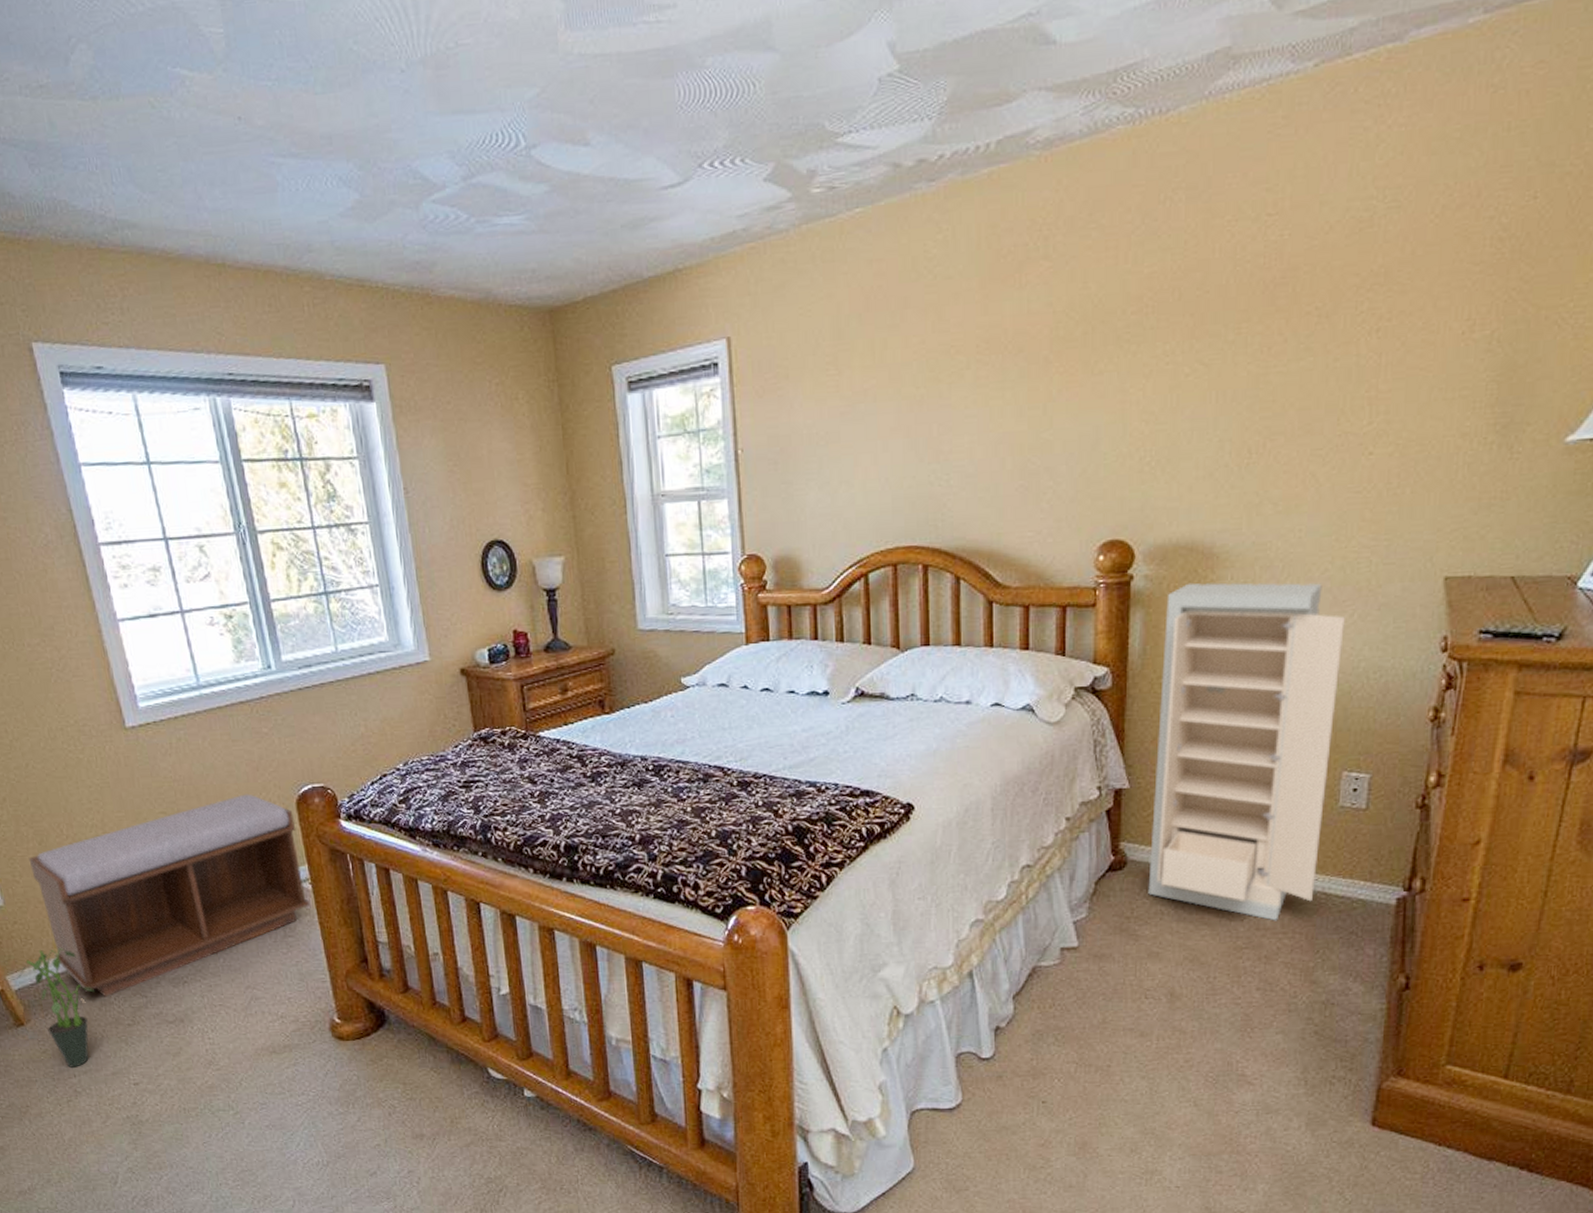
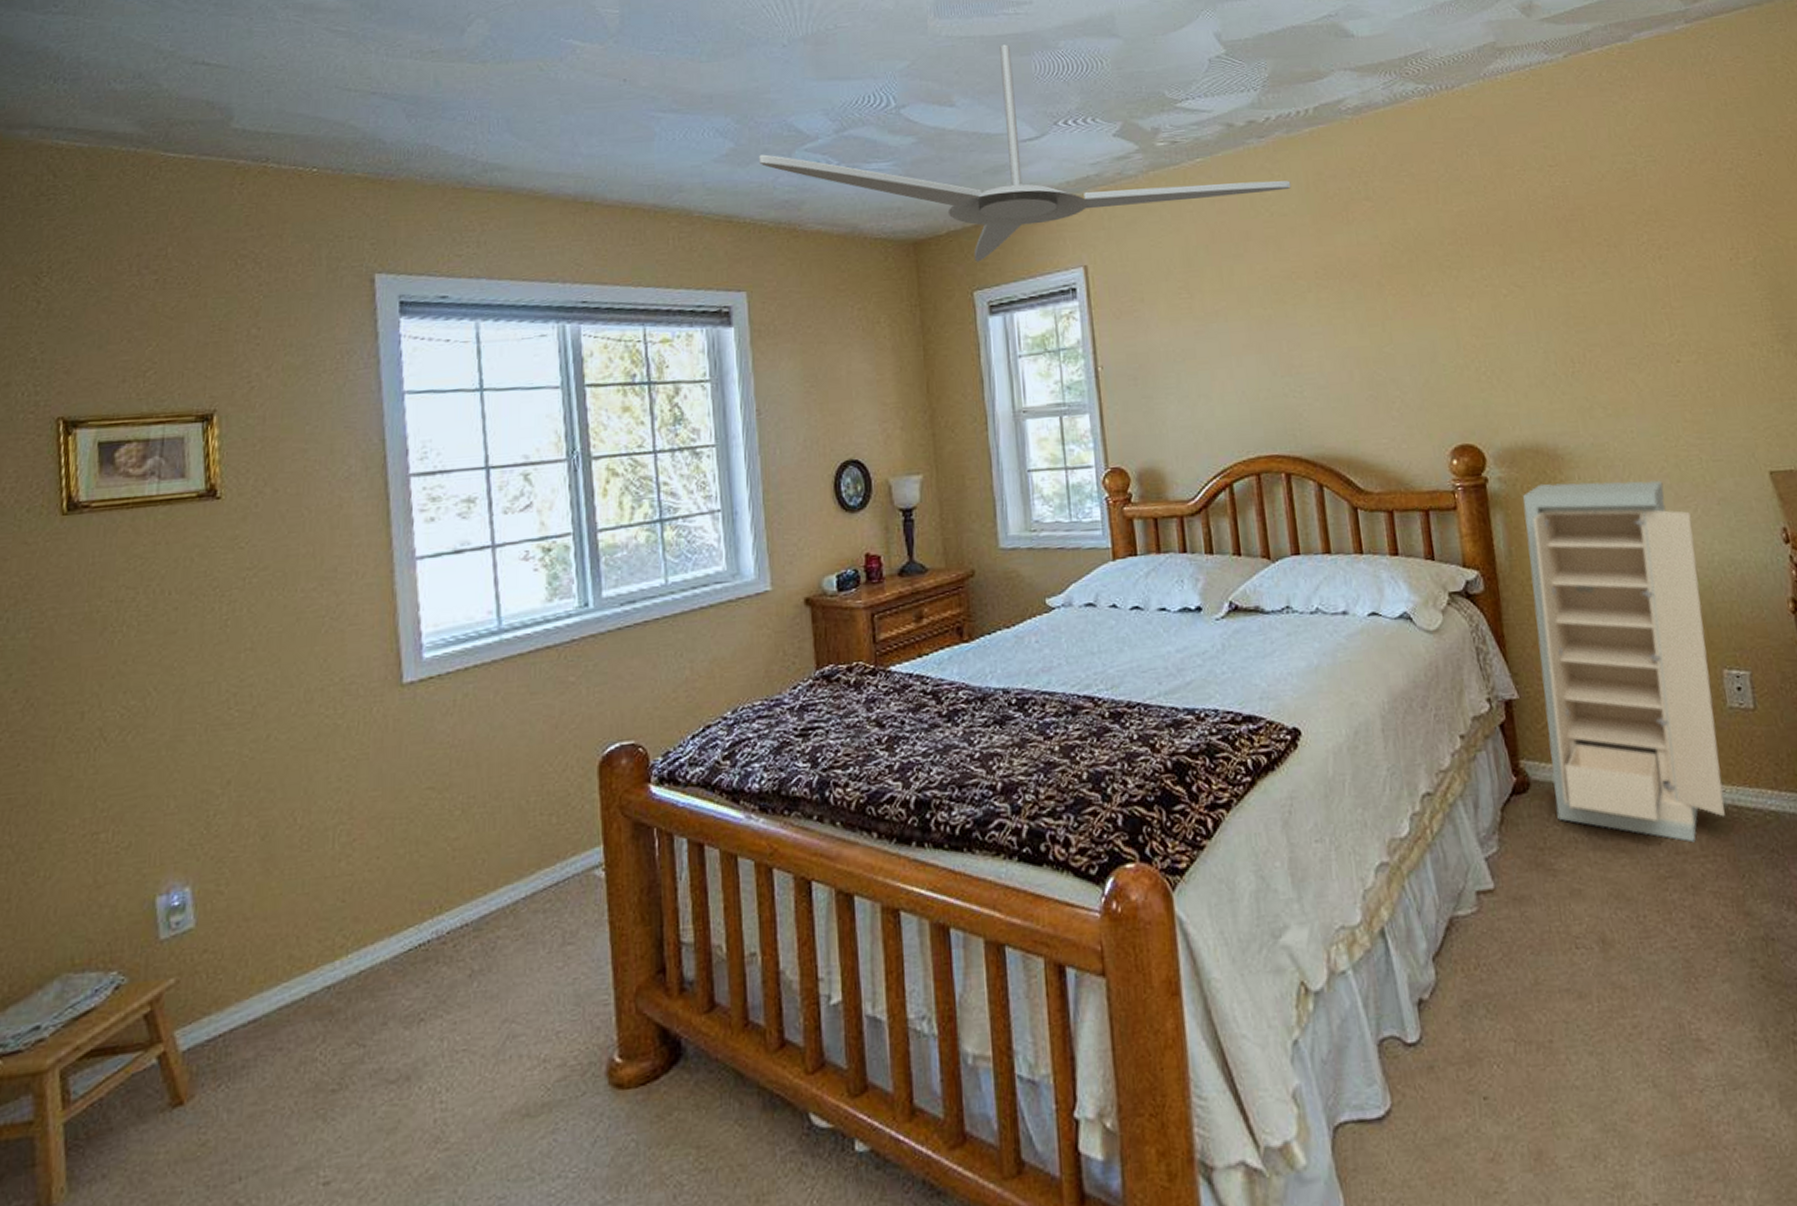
potted plant: present [18,948,94,1069] -> none [191,983,294,1168]
bench: present [28,794,310,997] -> none [243,758,600,1052]
ceiling fan: none [386,63,960,333] -> present [759,44,1291,262]

